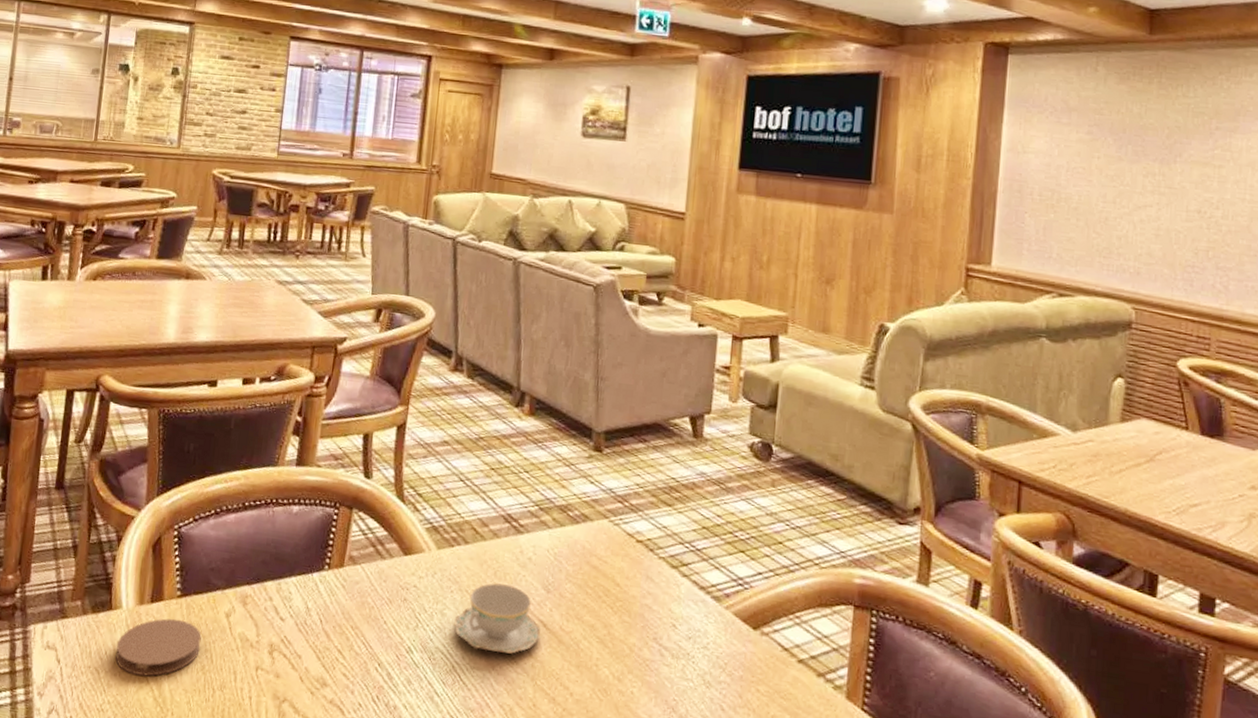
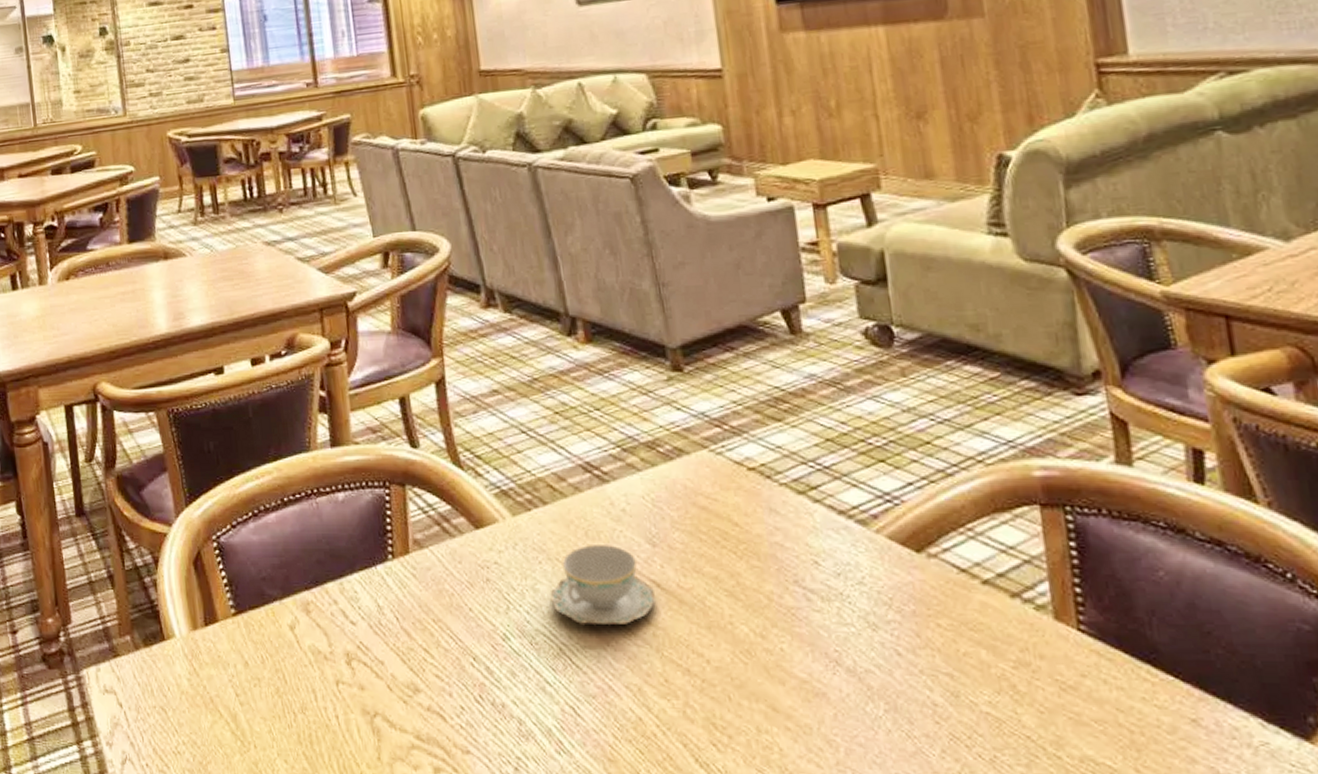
coaster: present [115,618,202,677] -> none [179,640,270,709]

